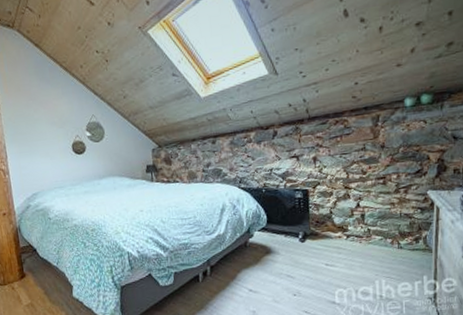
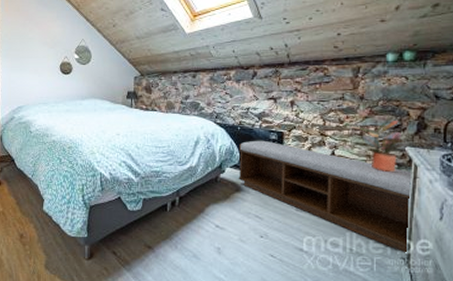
bench: none [266,200,436,294] -> present [238,140,414,255]
potted plant: none [373,166,427,217] -> present [351,121,405,172]

